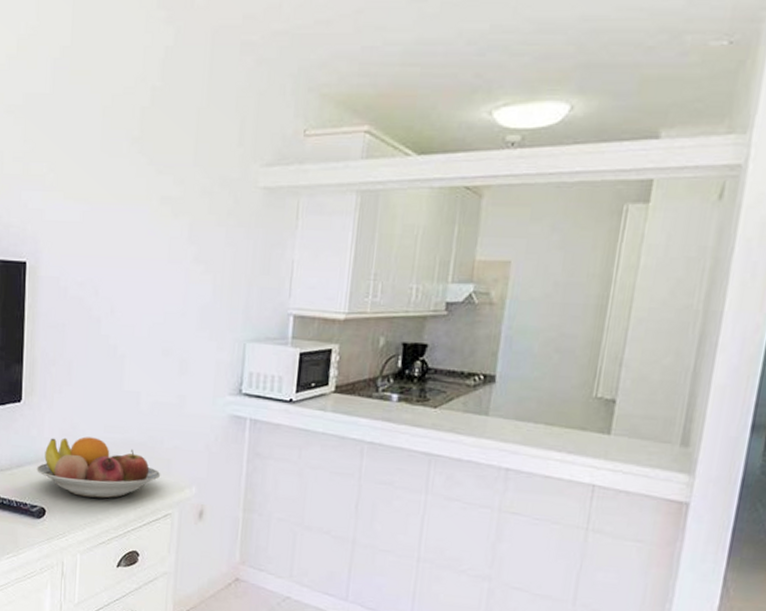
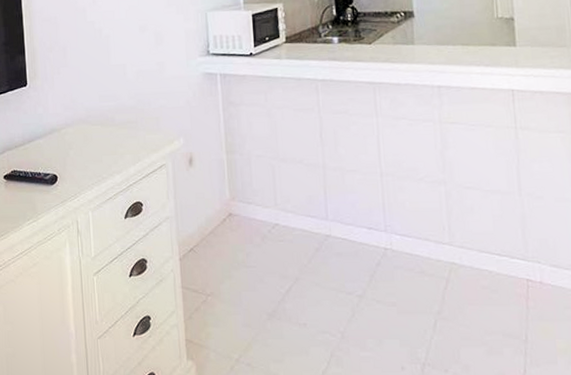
fruit bowl: present [36,436,161,499] -> none [46,107,152,160]

